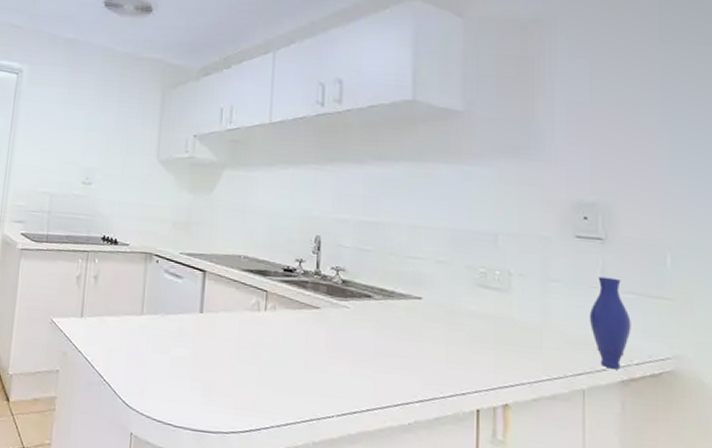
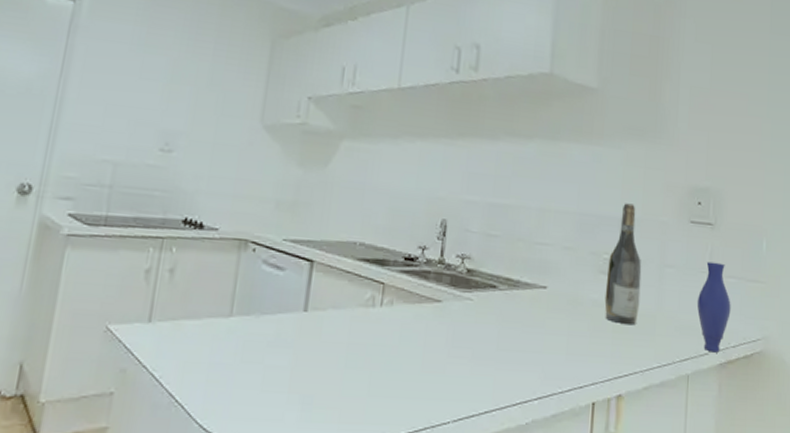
wine bottle: none [484,219,523,336] -> present [604,203,642,324]

